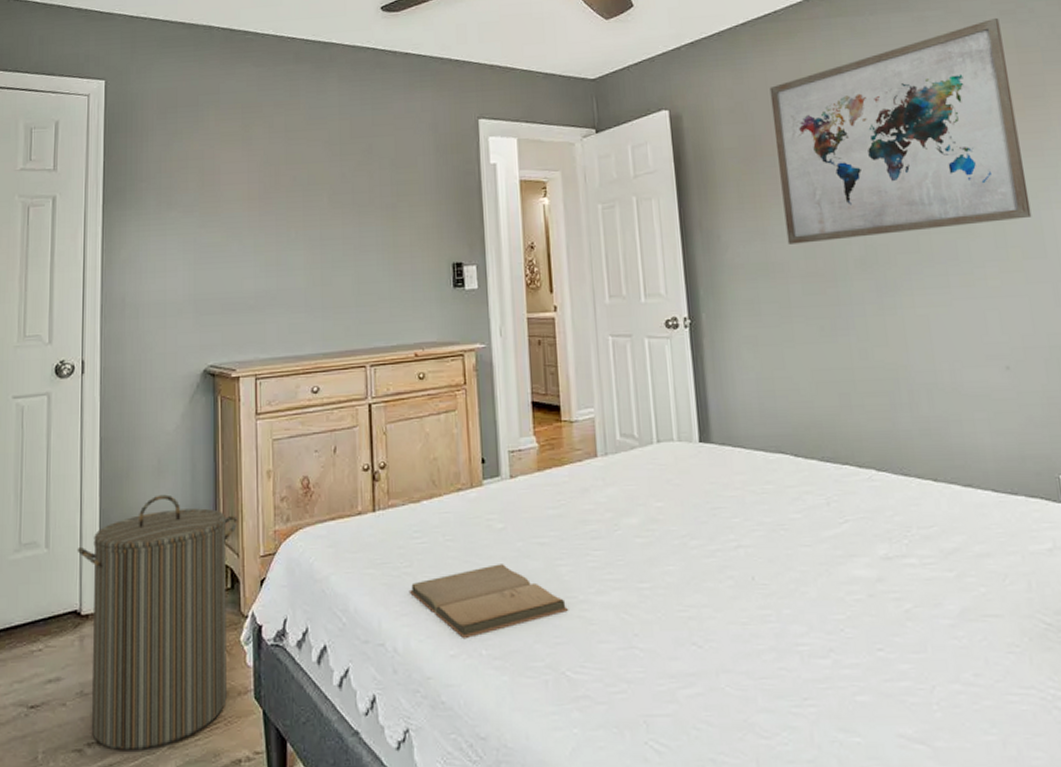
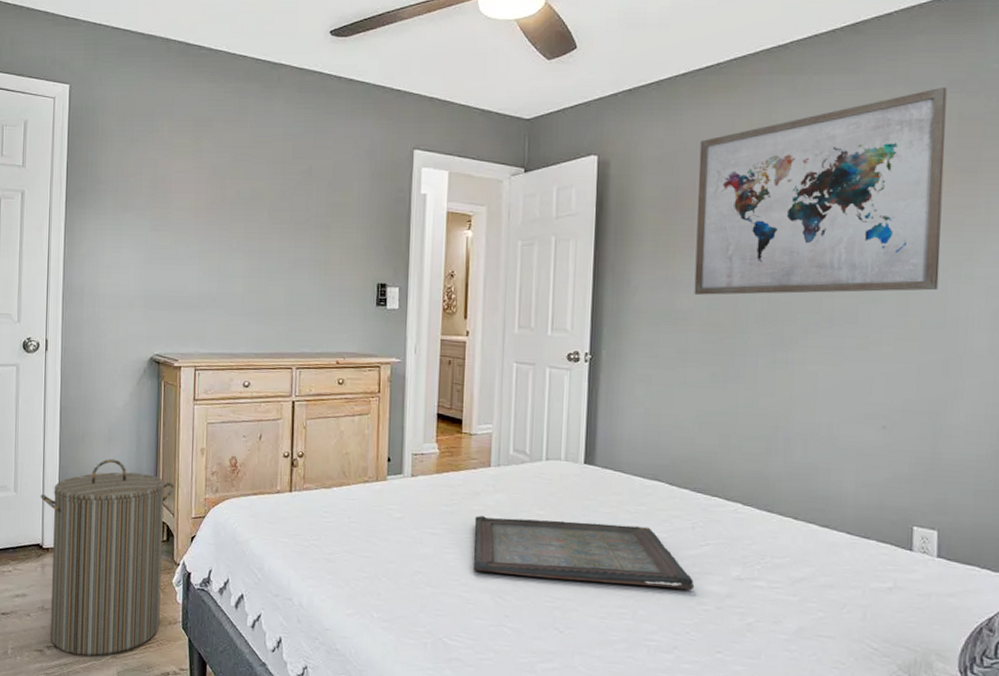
book: present [409,564,568,638] -> none [315,546,450,602]
serving tray: none [586,508,841,584] -> present [473,516,695,591]

